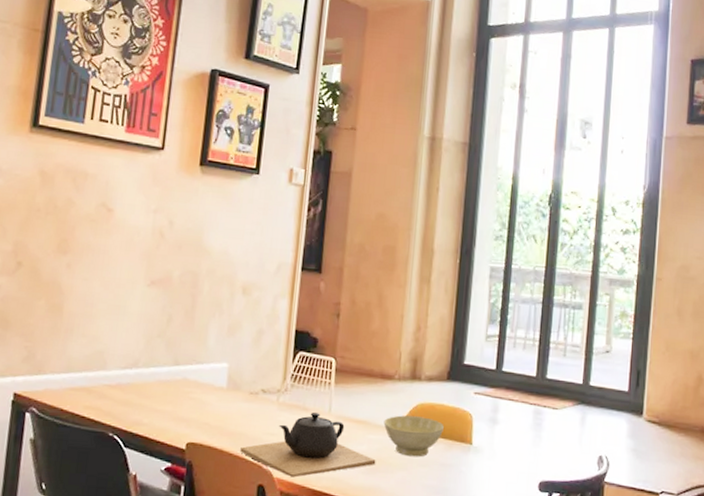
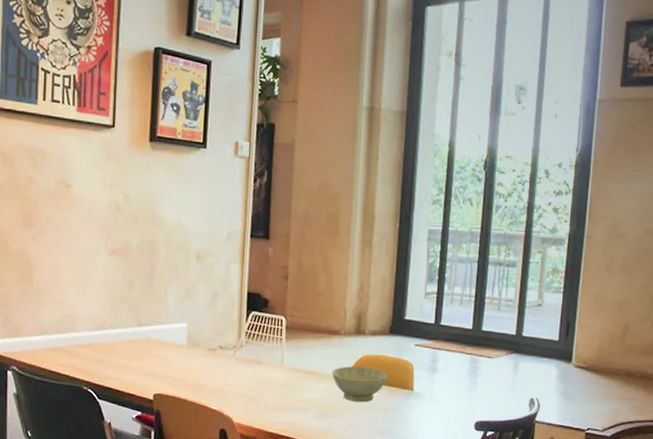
teapot: present [240,411,376,478] -> none [202,364,326,422]

